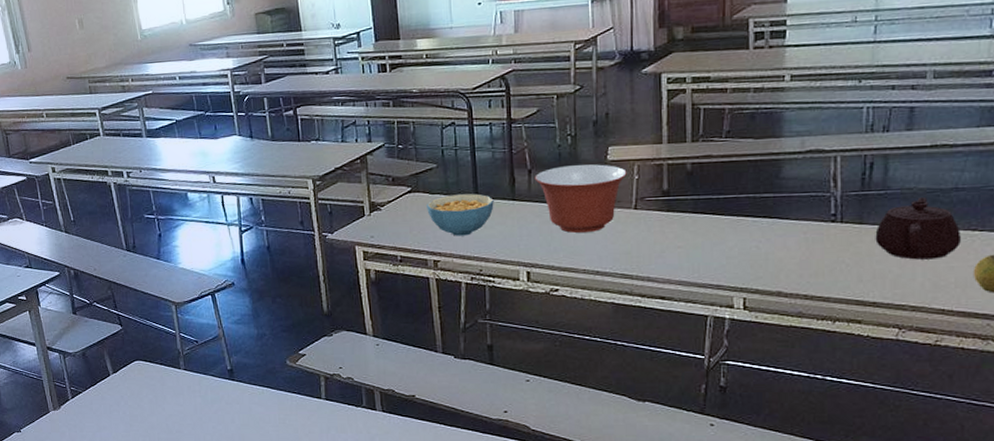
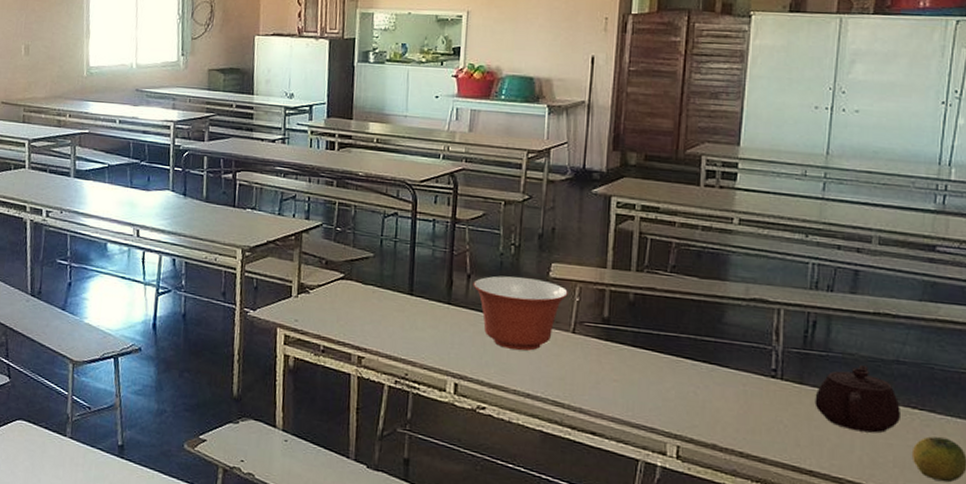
cereal bowl: present [427,193,494,236] -> none [357,288,429,335]

